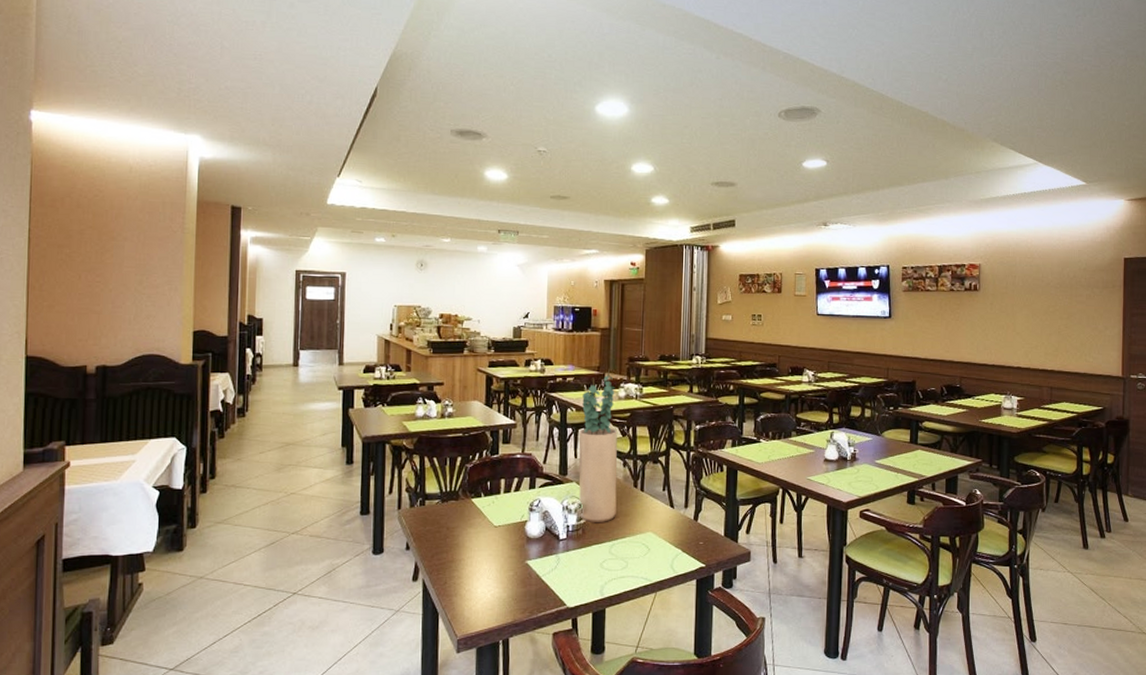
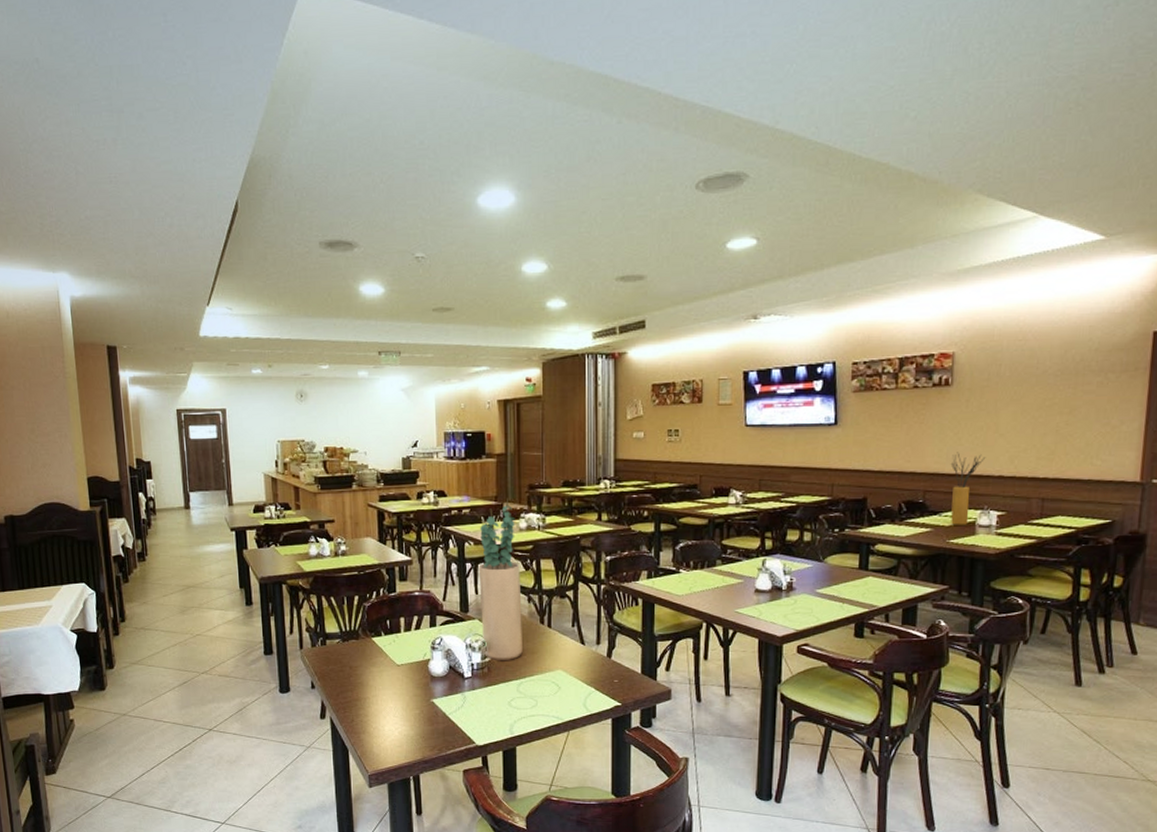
vase: none [980,345,1007,408] -> present [950,452,986,526]

